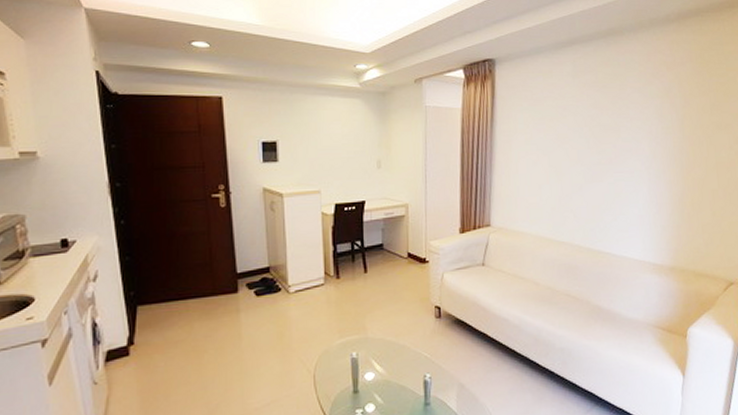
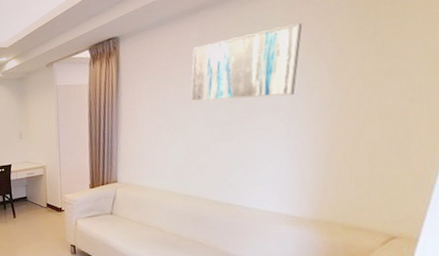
wall art: none [564,71,657,140] -> present [190,23,303,102]

